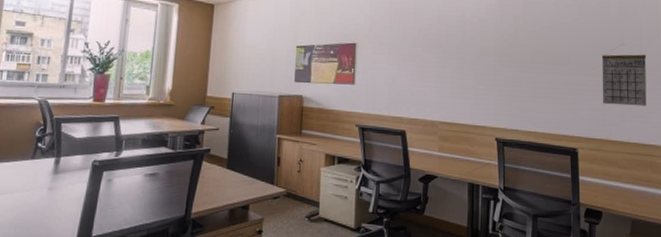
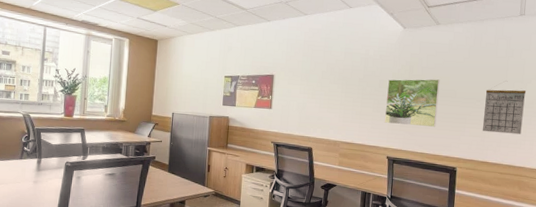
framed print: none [489,44,549,101] -> present [384,79,440,128]

